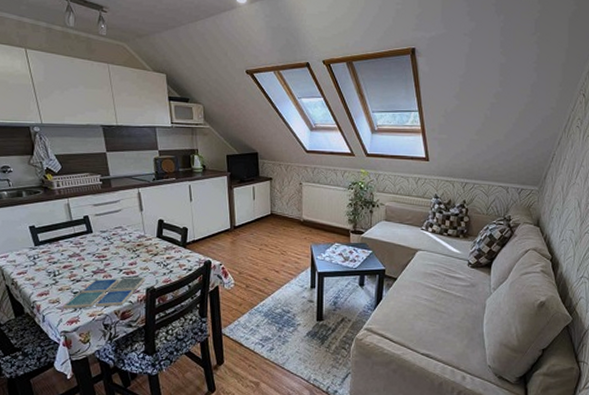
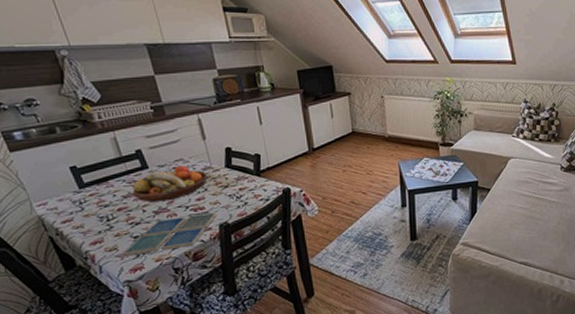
fruit bowl: none [78,232,141,263] -> present [133,165,208,202]

